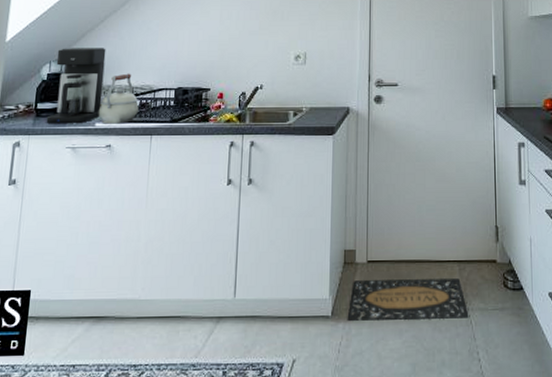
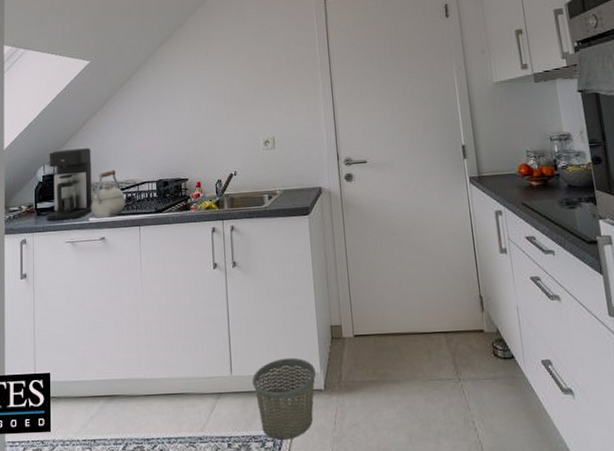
basket: none [256,282,325,368] -> present [252,357,316,440]
doormat: present [347,278,469,321] -> none [339,349,461,394]

